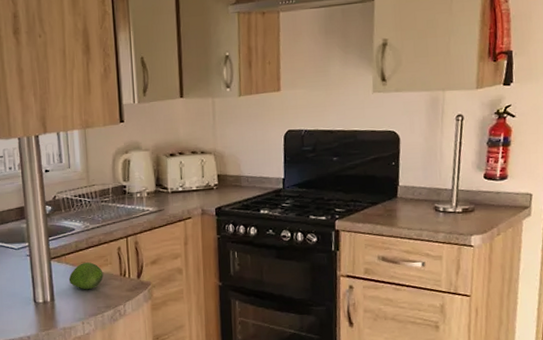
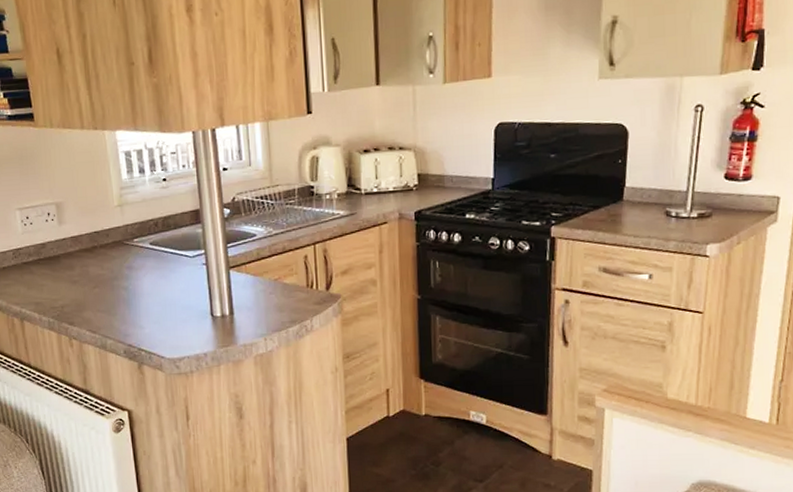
fruit: present [68,262,103,290] -> none [249,272,288,303]

